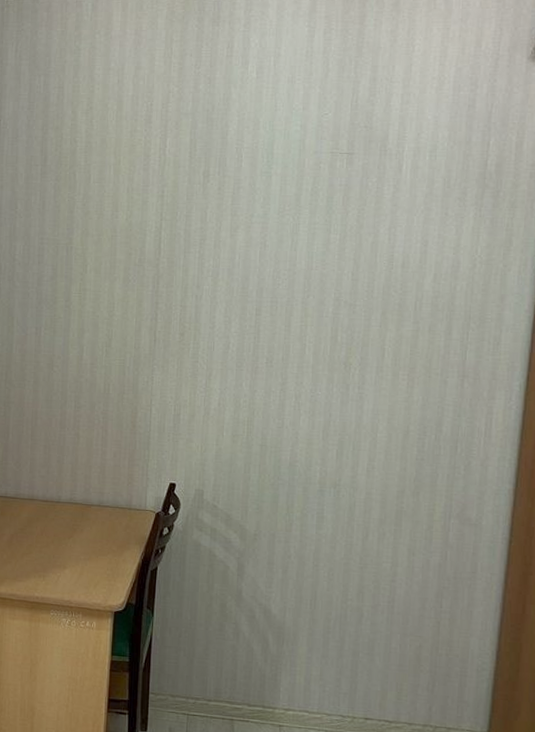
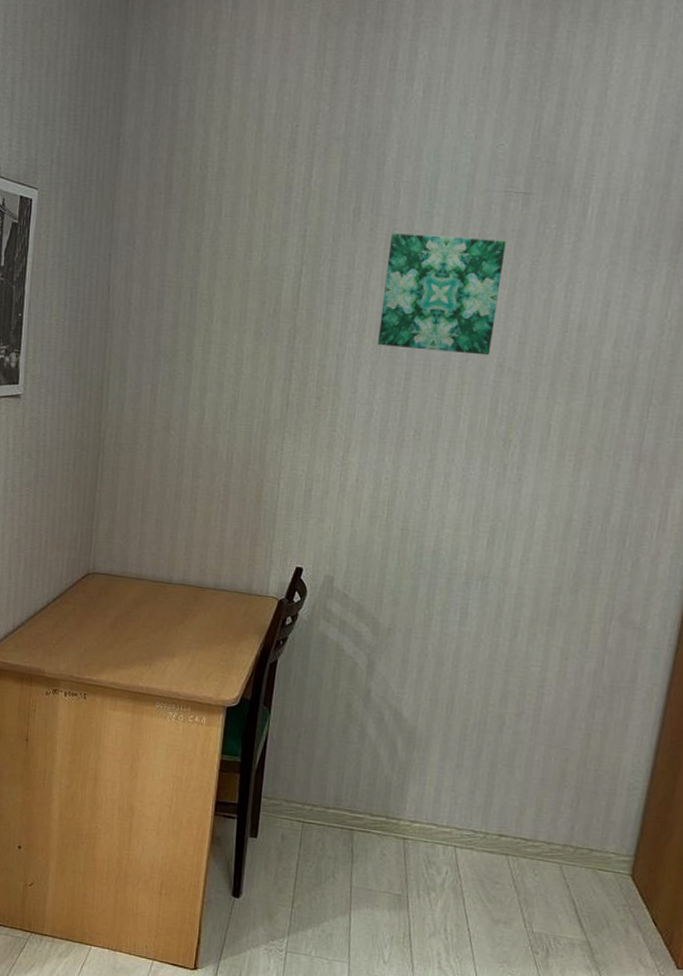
wall art: none [231,191,335,292] -> present [378,233,506,356]

